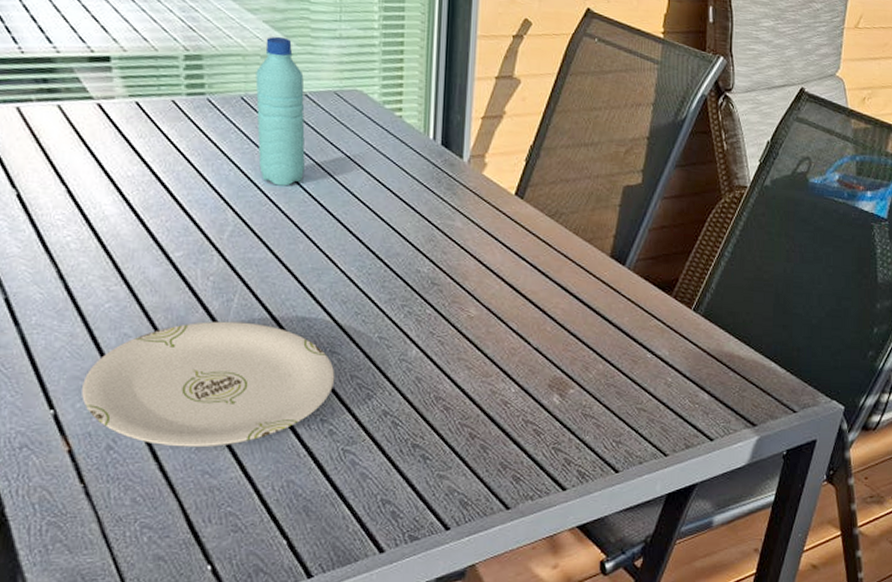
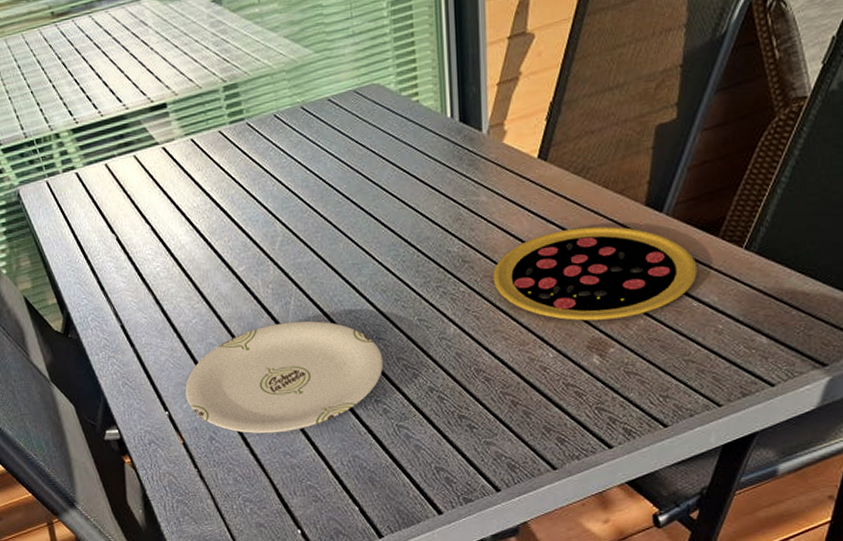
water bottle: present [255,36,305,186] -> none [284,47,336,192]
pizza: none [461,267,652,361] -> present [493,226,697,321]

